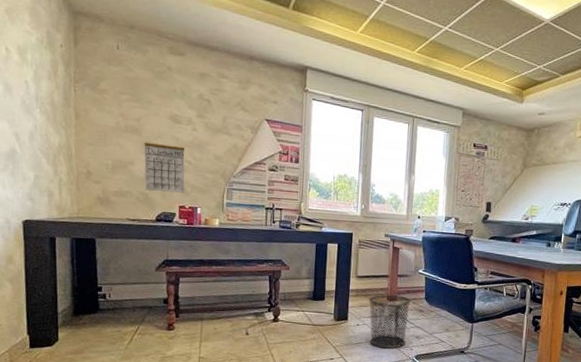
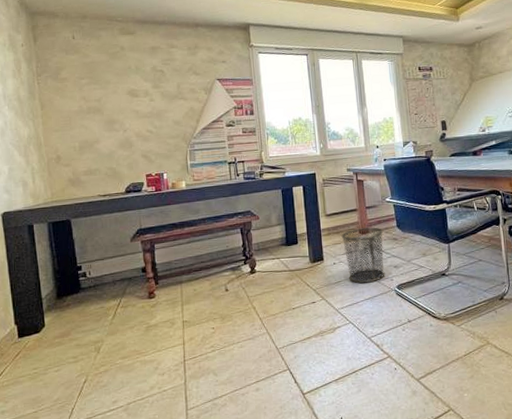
calendar: present [144,136,185,193] -> none [106,112,149,165]

